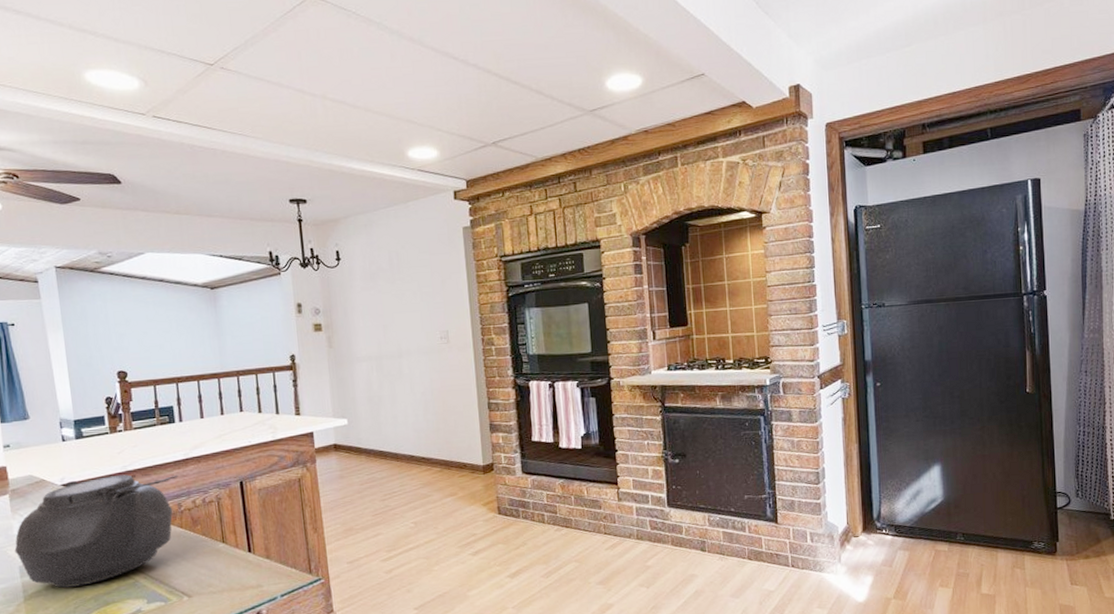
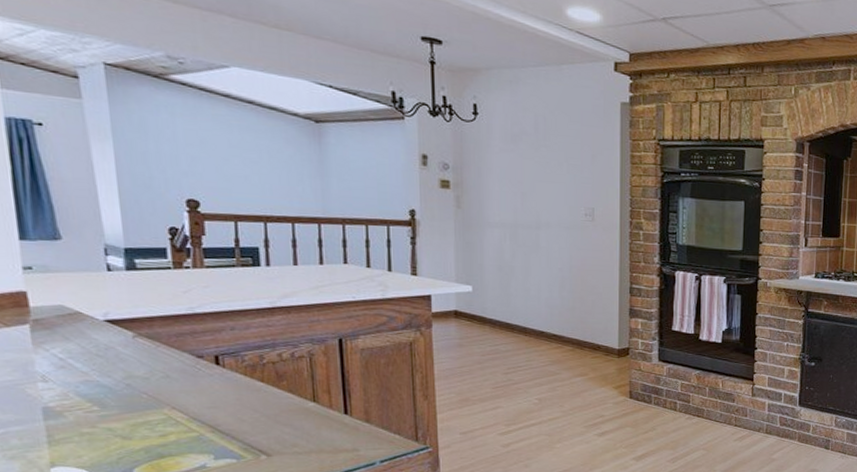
teapot: present [14,474,178,588] -> none [36,316,261,435]

